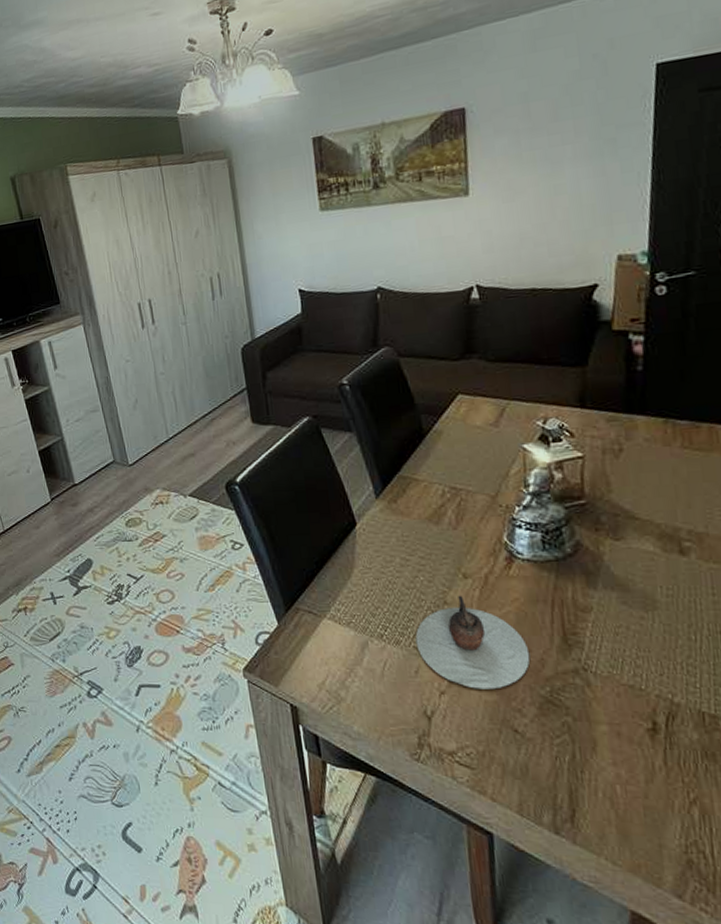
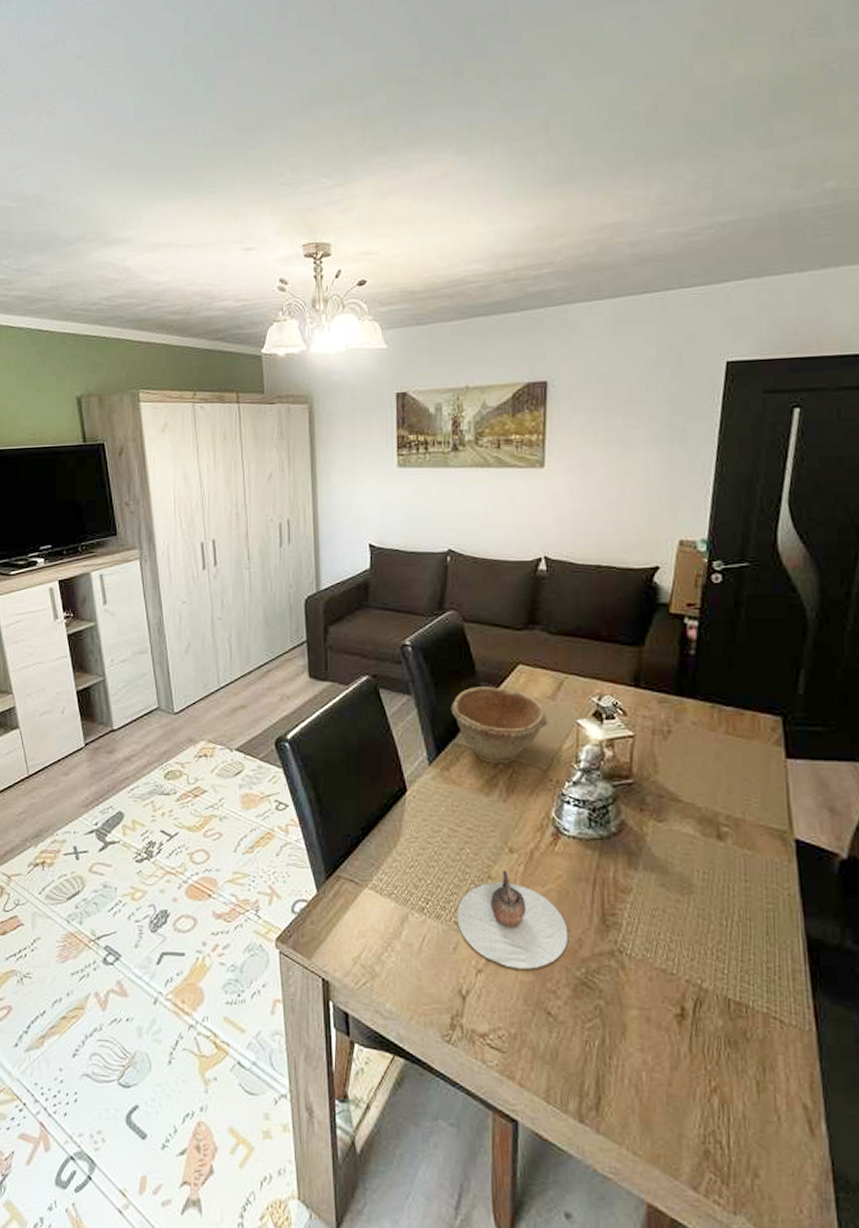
bowl: none [392,418,493,493] -> present [450,687,548,763]

